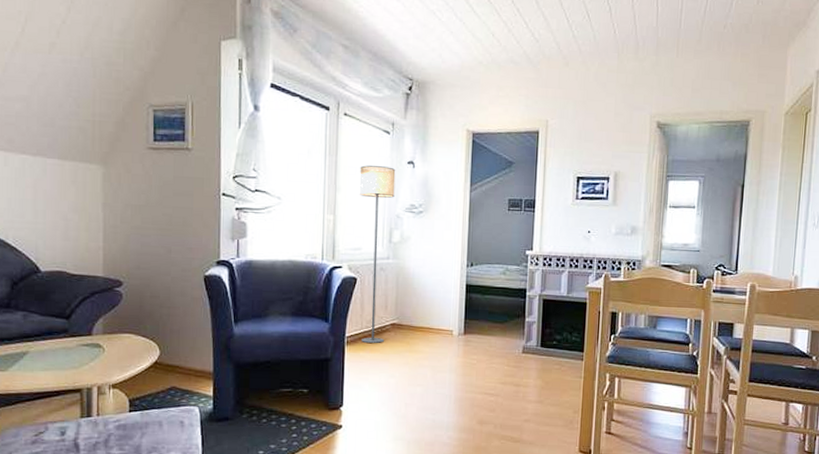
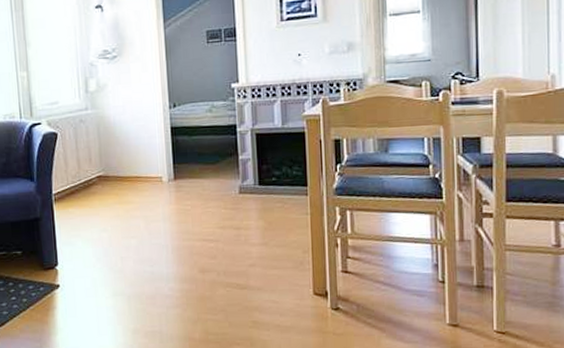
floor lamp: present [359,165,396,344] -> none [47,14,92,199]

